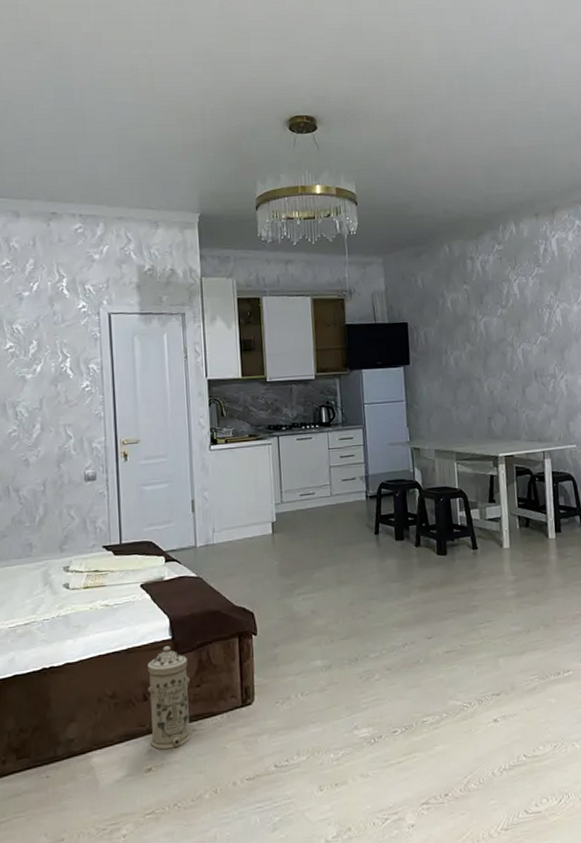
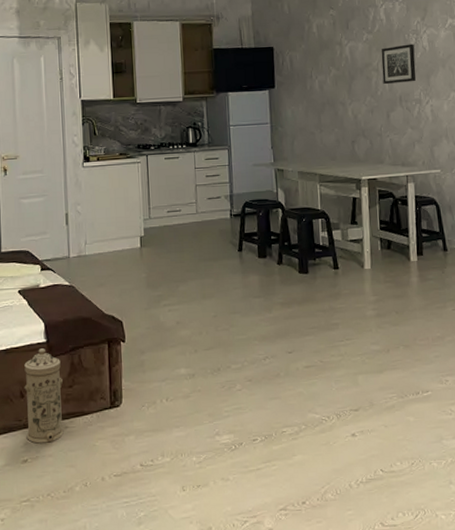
wall art: none [515,318,551,360] -> present [381,44,417,85]

